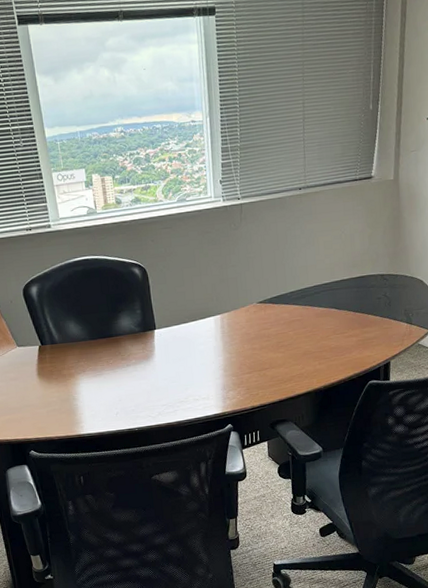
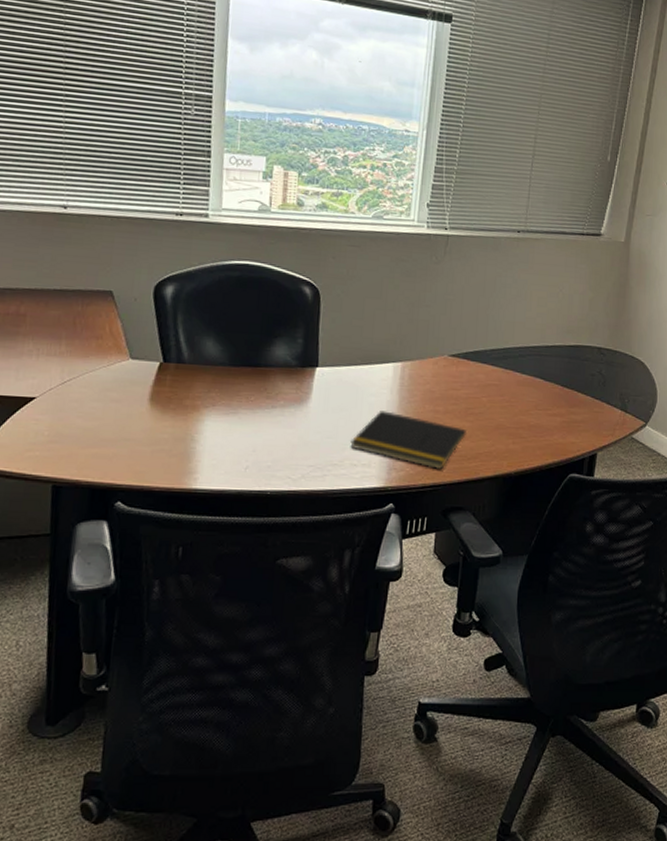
notepad: none [191,354,281,394] -> present [350,411,467,470]

